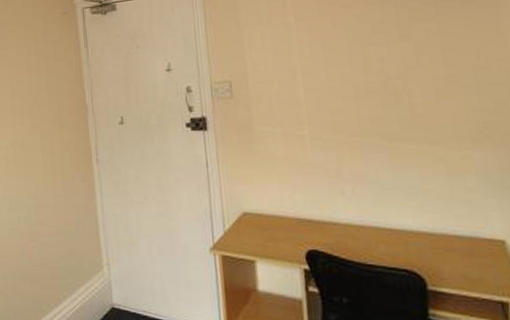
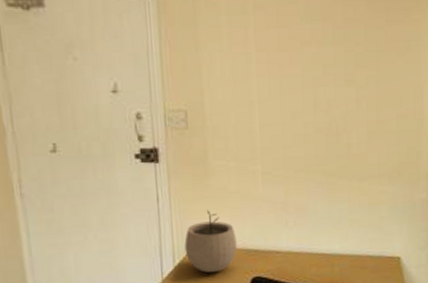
plant pot: none [233,176,289,242] -> present [184,210,237,273]

